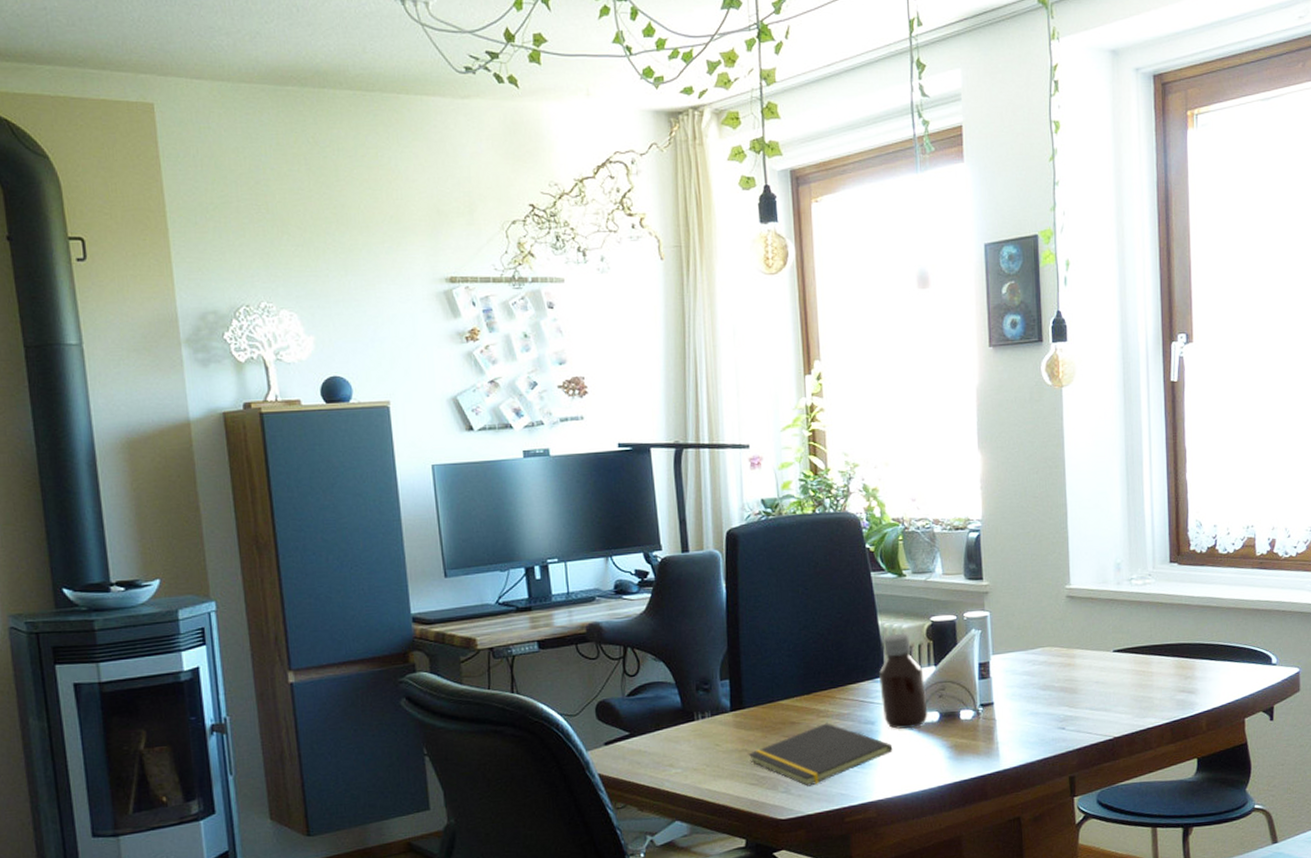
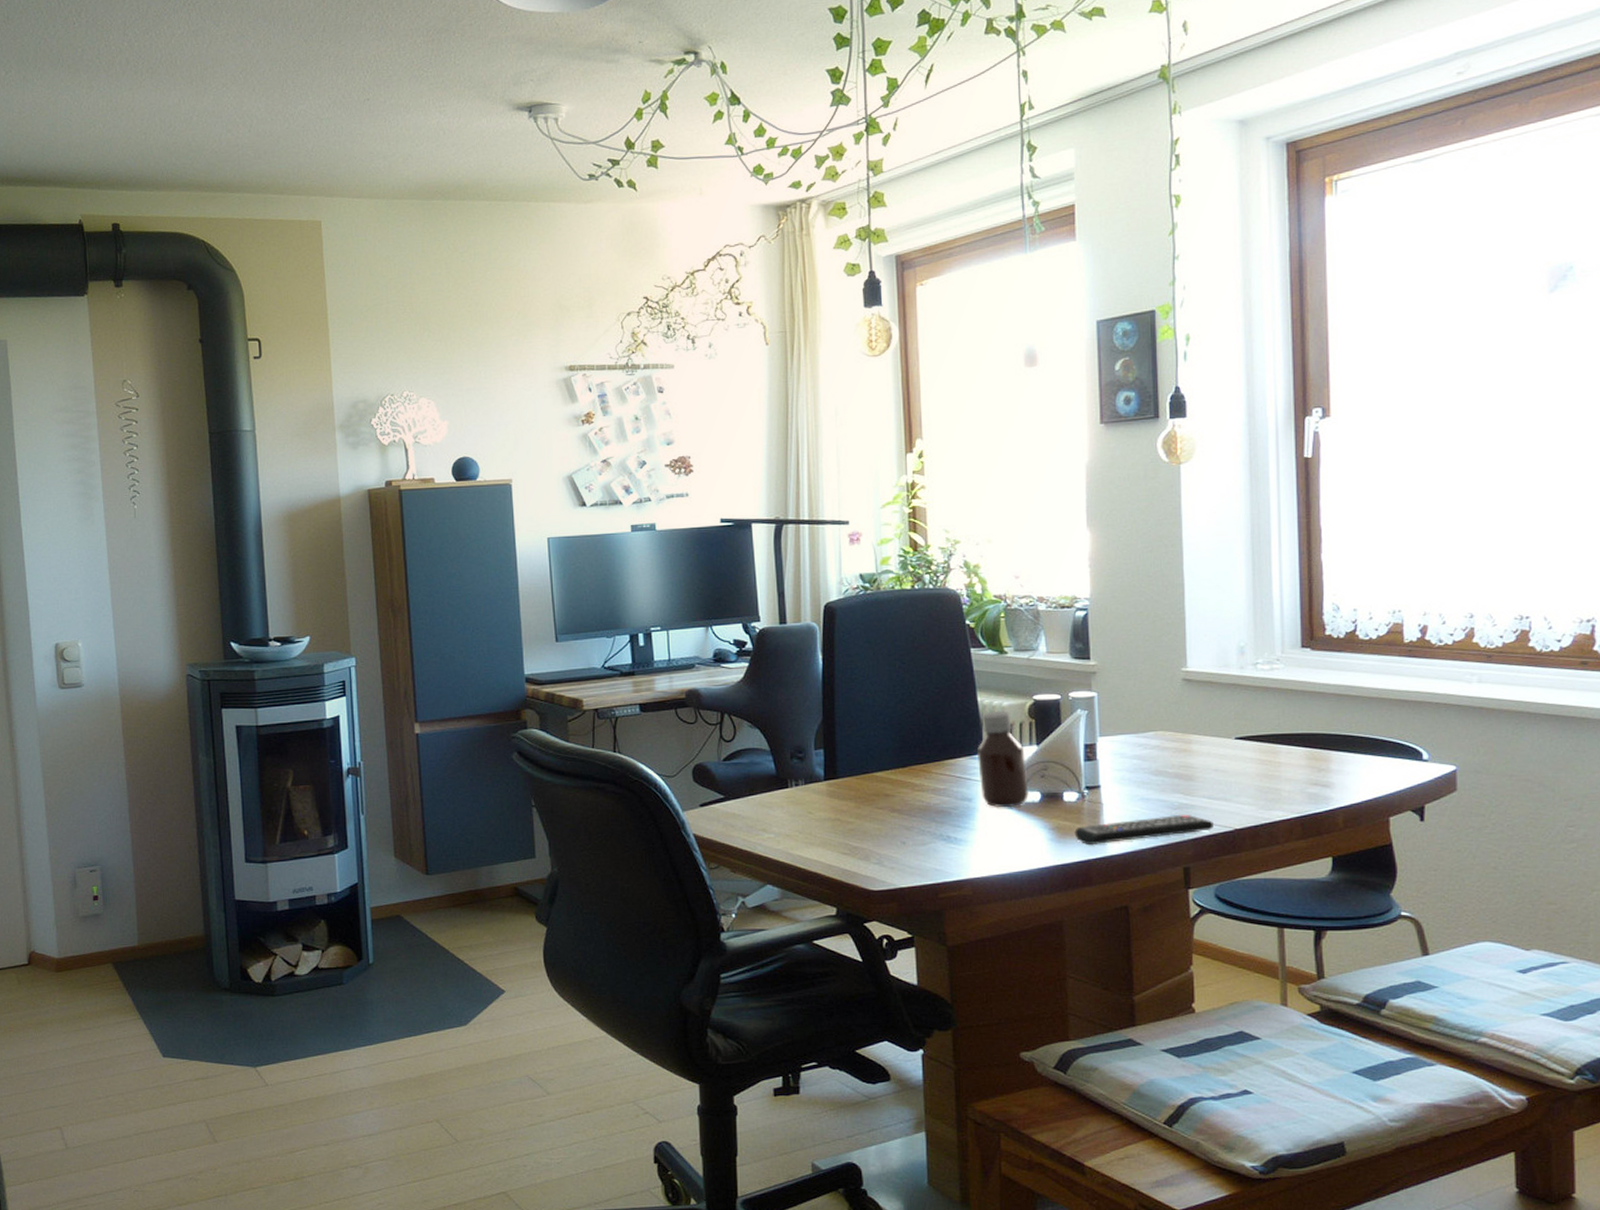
notepad: present [748,723,893,786] -> none [841,797,991,859]
remote control: none [971,725,1095,760] -> present [1074,814,1214,844]

